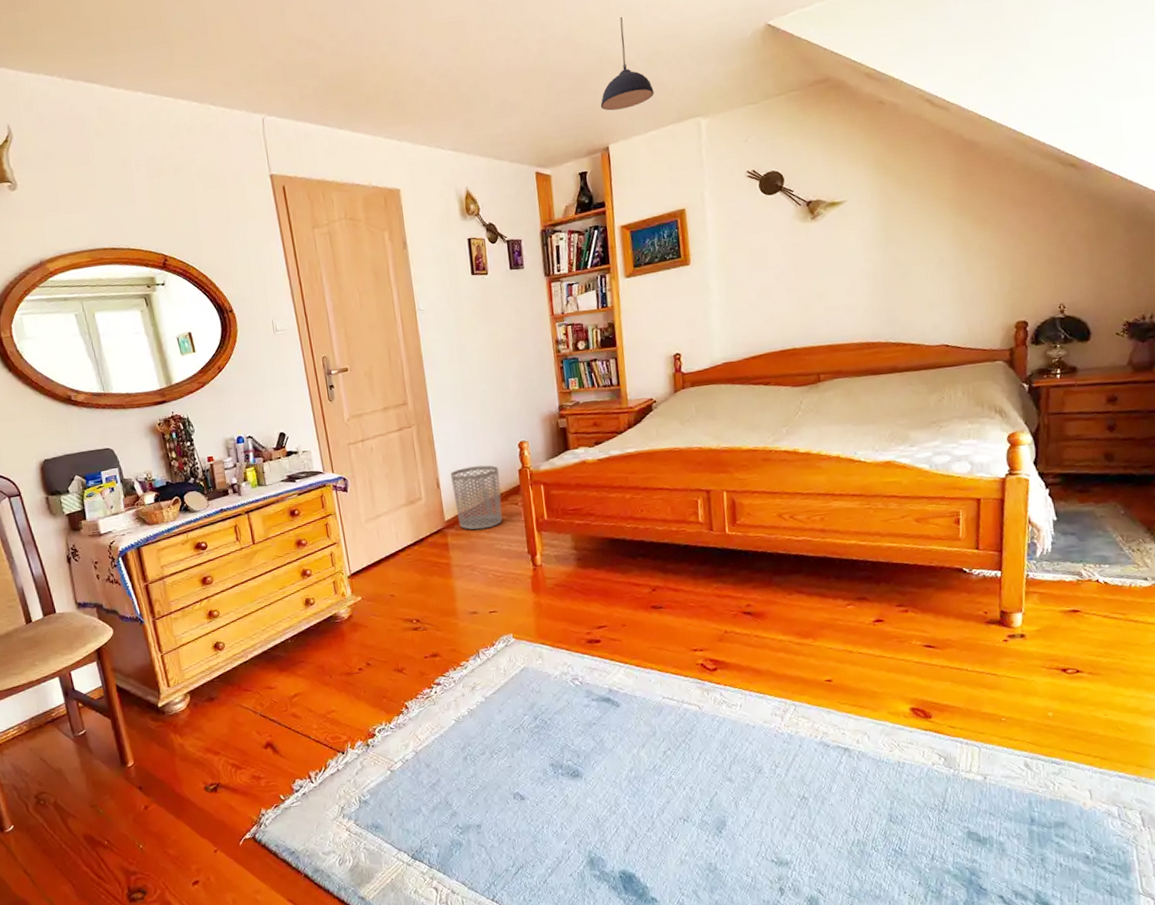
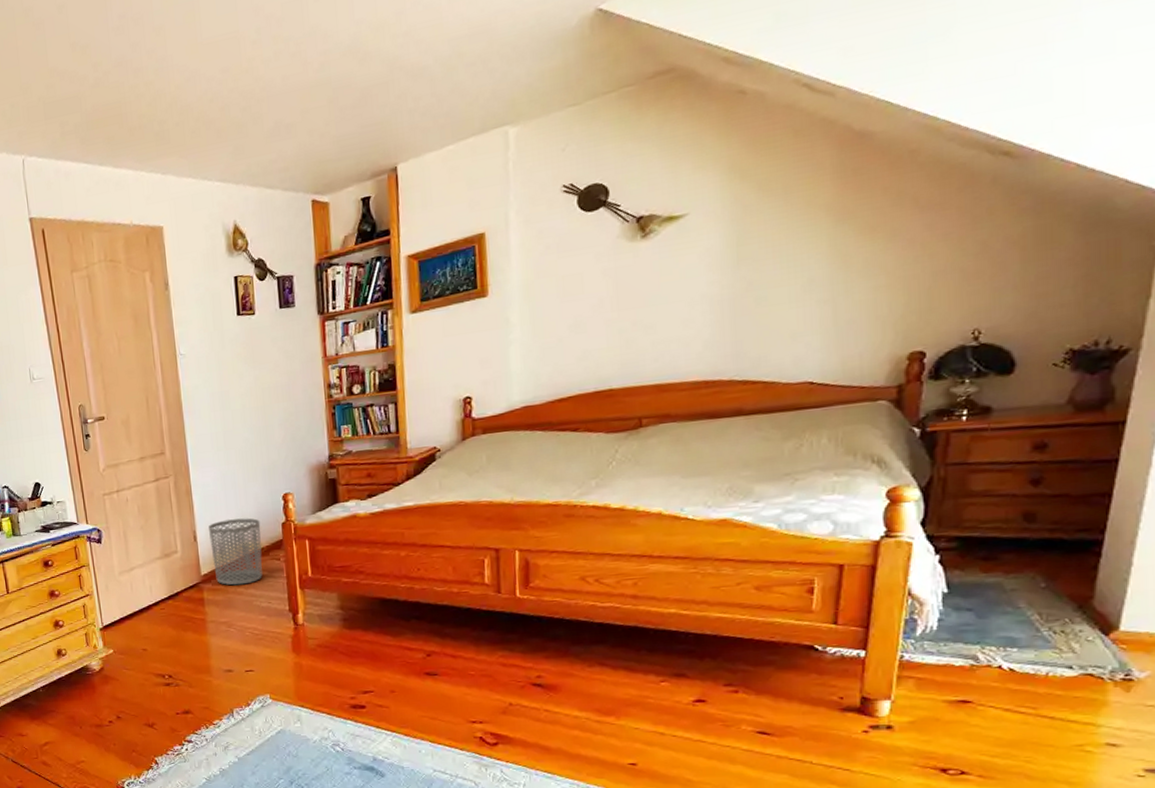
pendant light: present [600,17,654,111] -> none [389,17,454,126]

